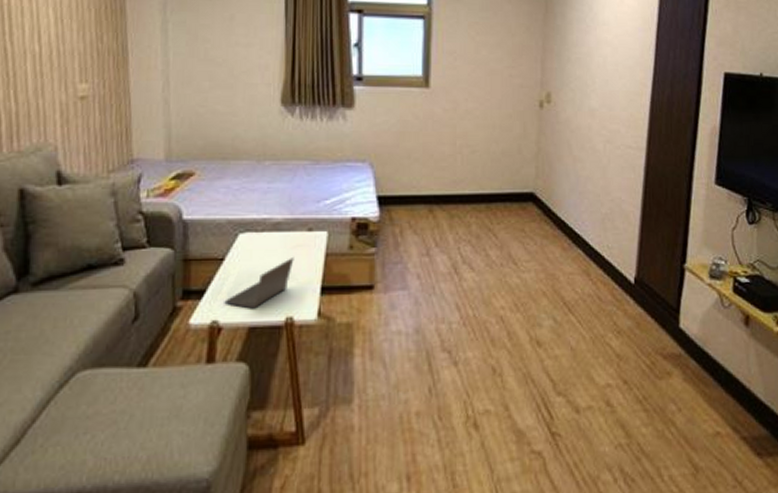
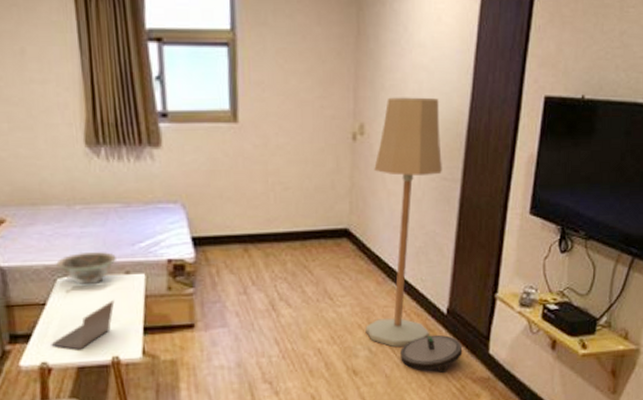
decorative bowl: none [240,207,300,241] -> present [56,251,116,286]
floor lamp: none [550,69,627,317] -> present [365,97,442,347]
robot vacuum: none [587,305,652,347] -> present [400,334,463,373]

